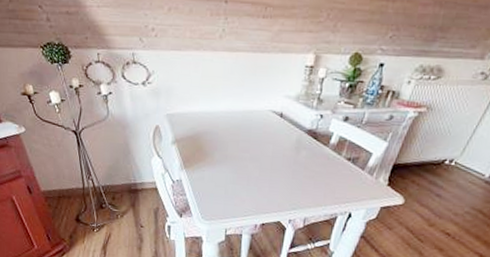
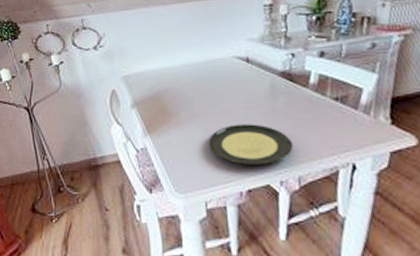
plate: none [235,169,306,206] -> present [207,124,294,165]

